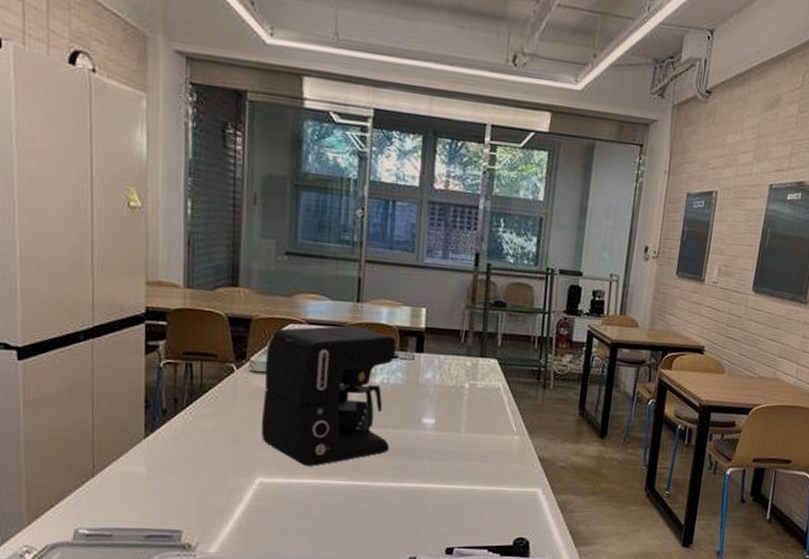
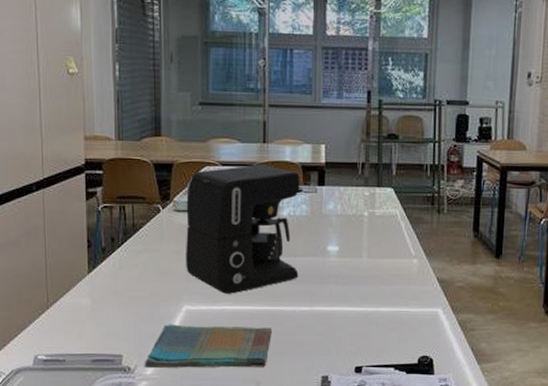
dish towel: none [207,497,356,547] -> present [144,324,272,369]

